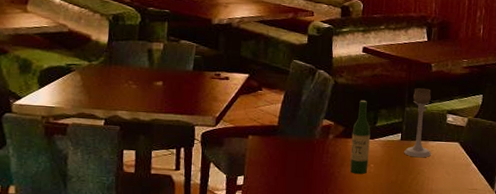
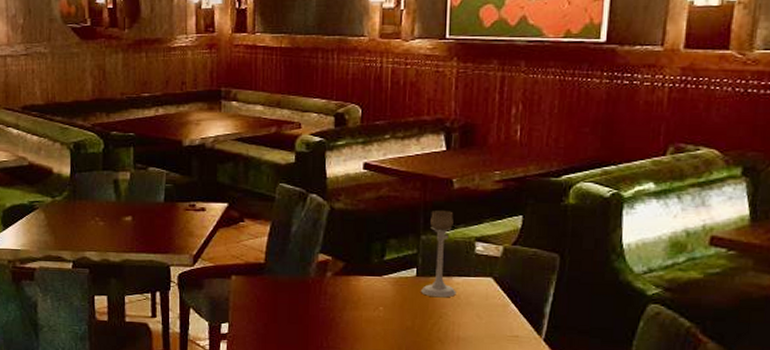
wine bottle: present [350,100,371,175] -> none [353,228,378,320]

